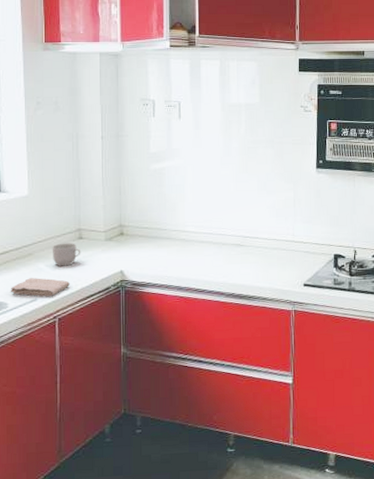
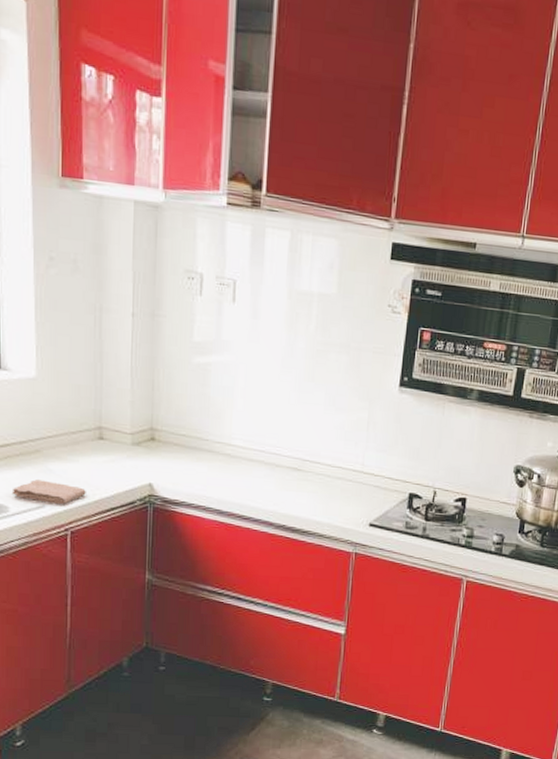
mug: present [52,243,81,266] -> none [64,441,102,470]

